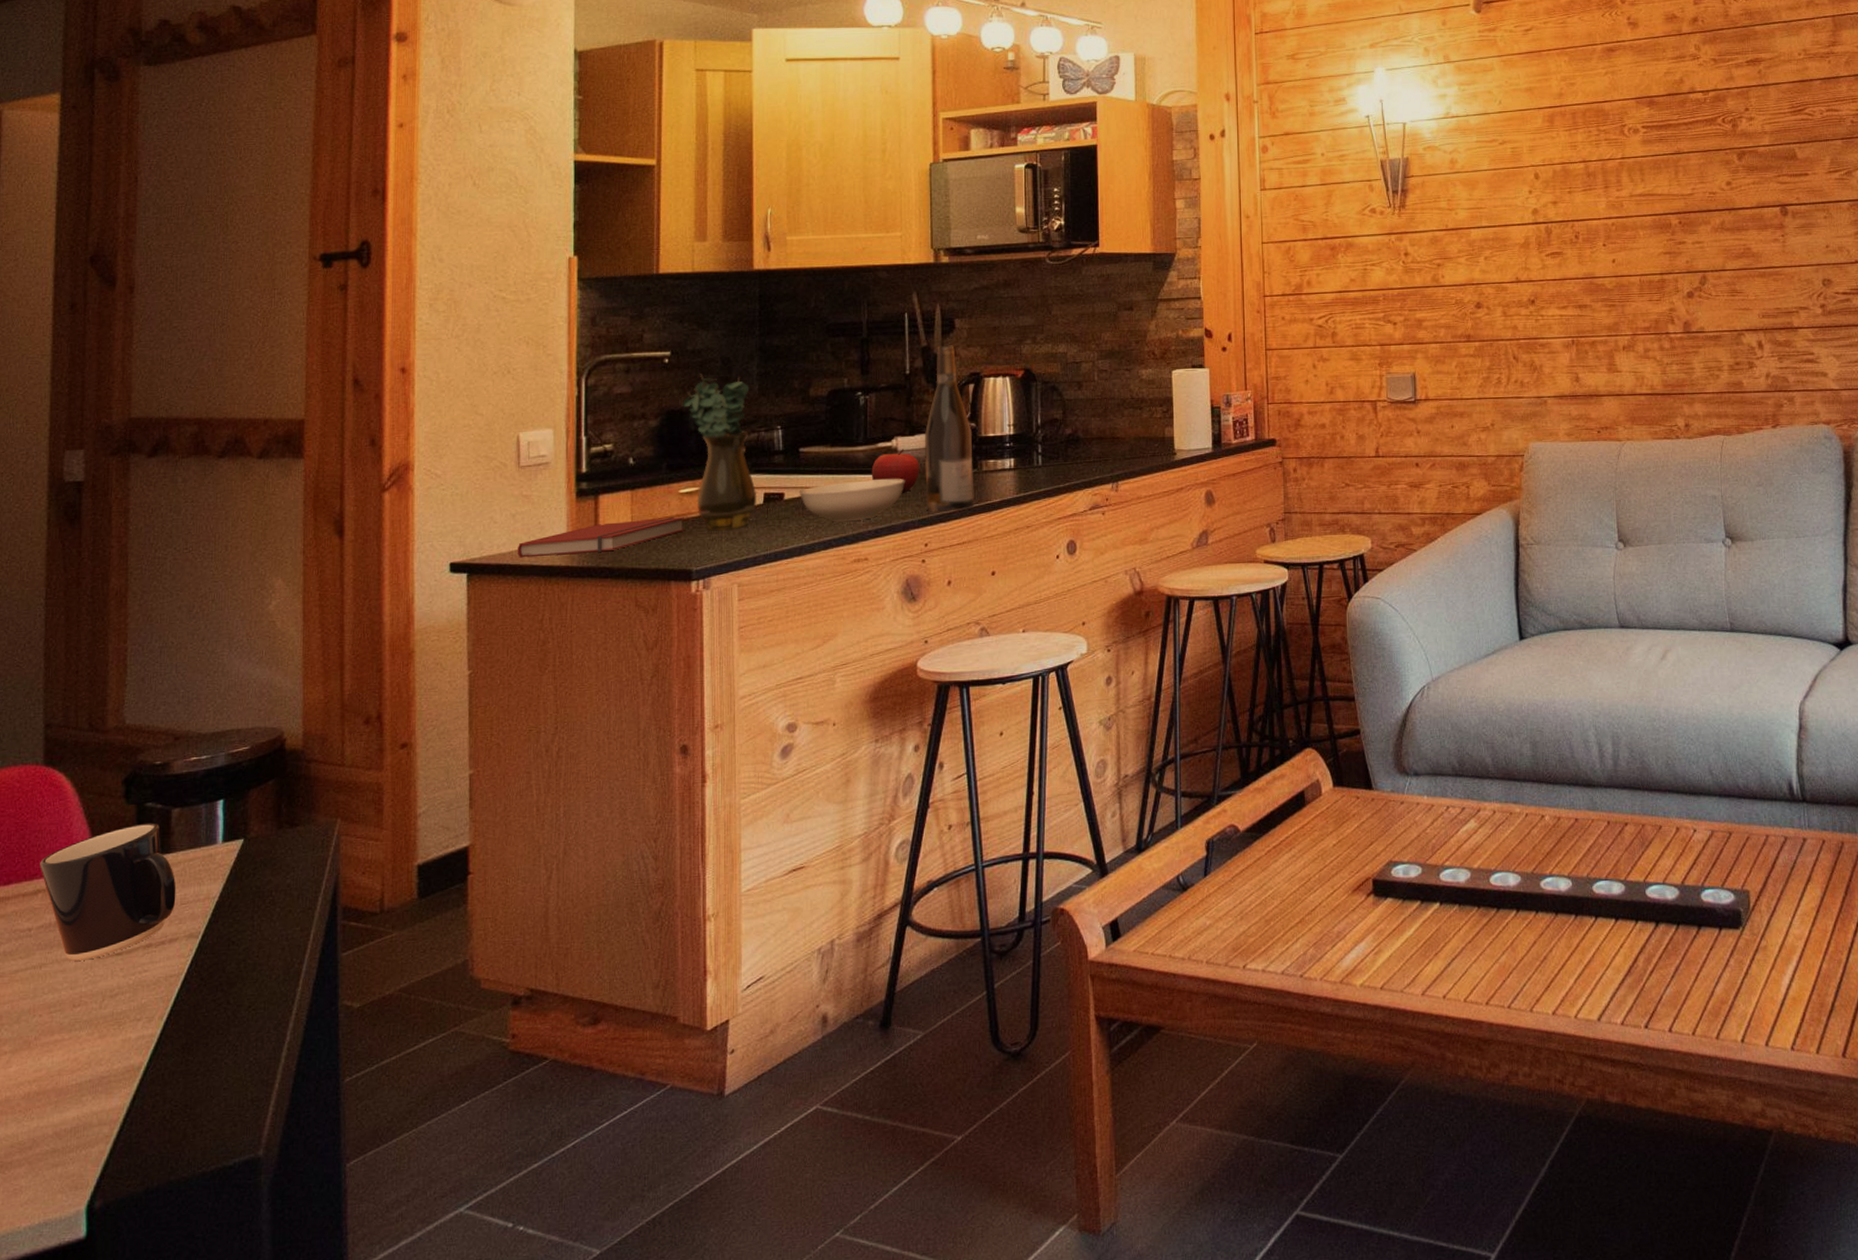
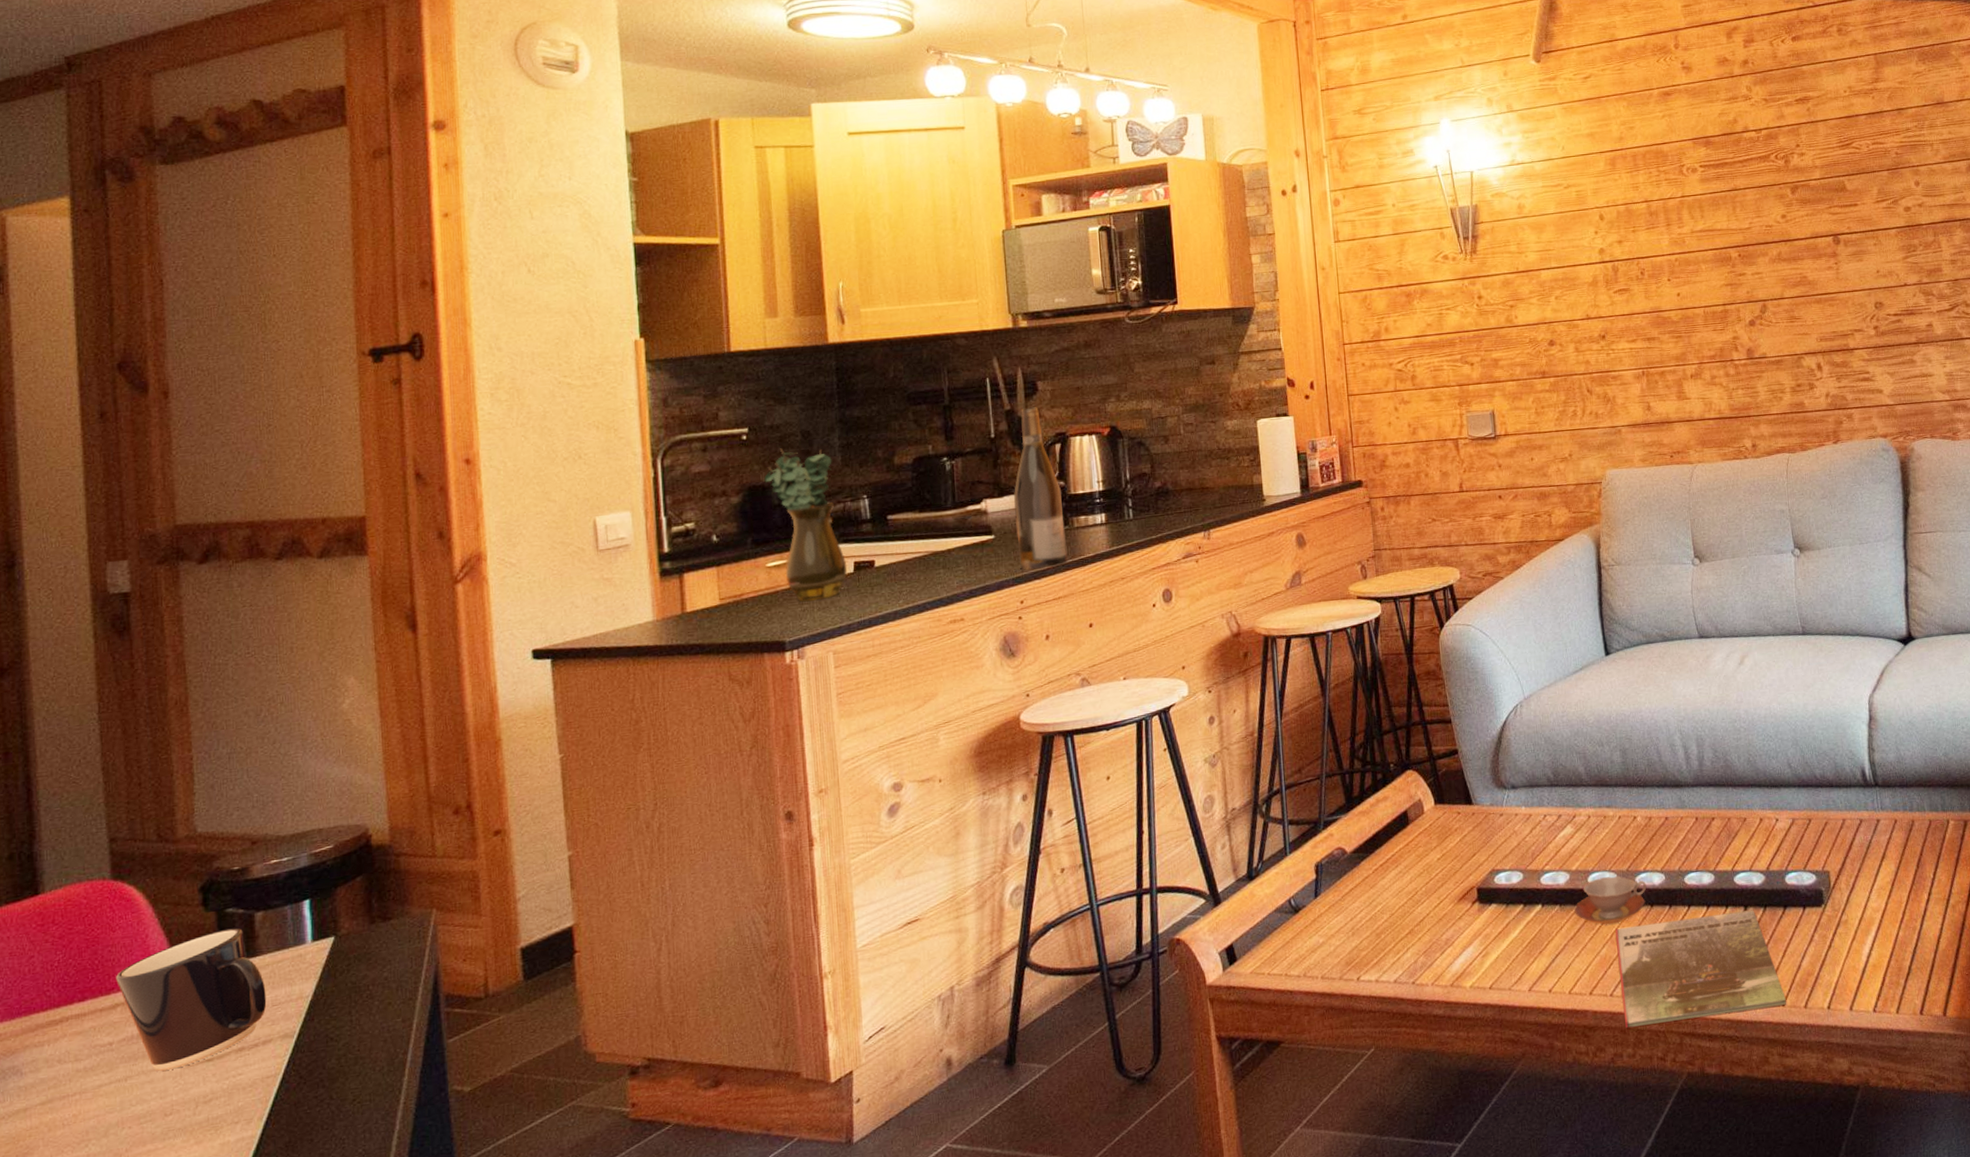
book: present [517,517,685,558] -> none [601,590,775,641]
bowl: present [799,479,906,522] -> none [889,539,998,586]
fruit: present [871,449,919,493] -> none [962,510,1011,554]
teacup: none [1474,878,1552,930] -> present [1574,875,1647,925]
magazine: none [1517,926,1696,1045] -> present [1615,910,1786,1029]

